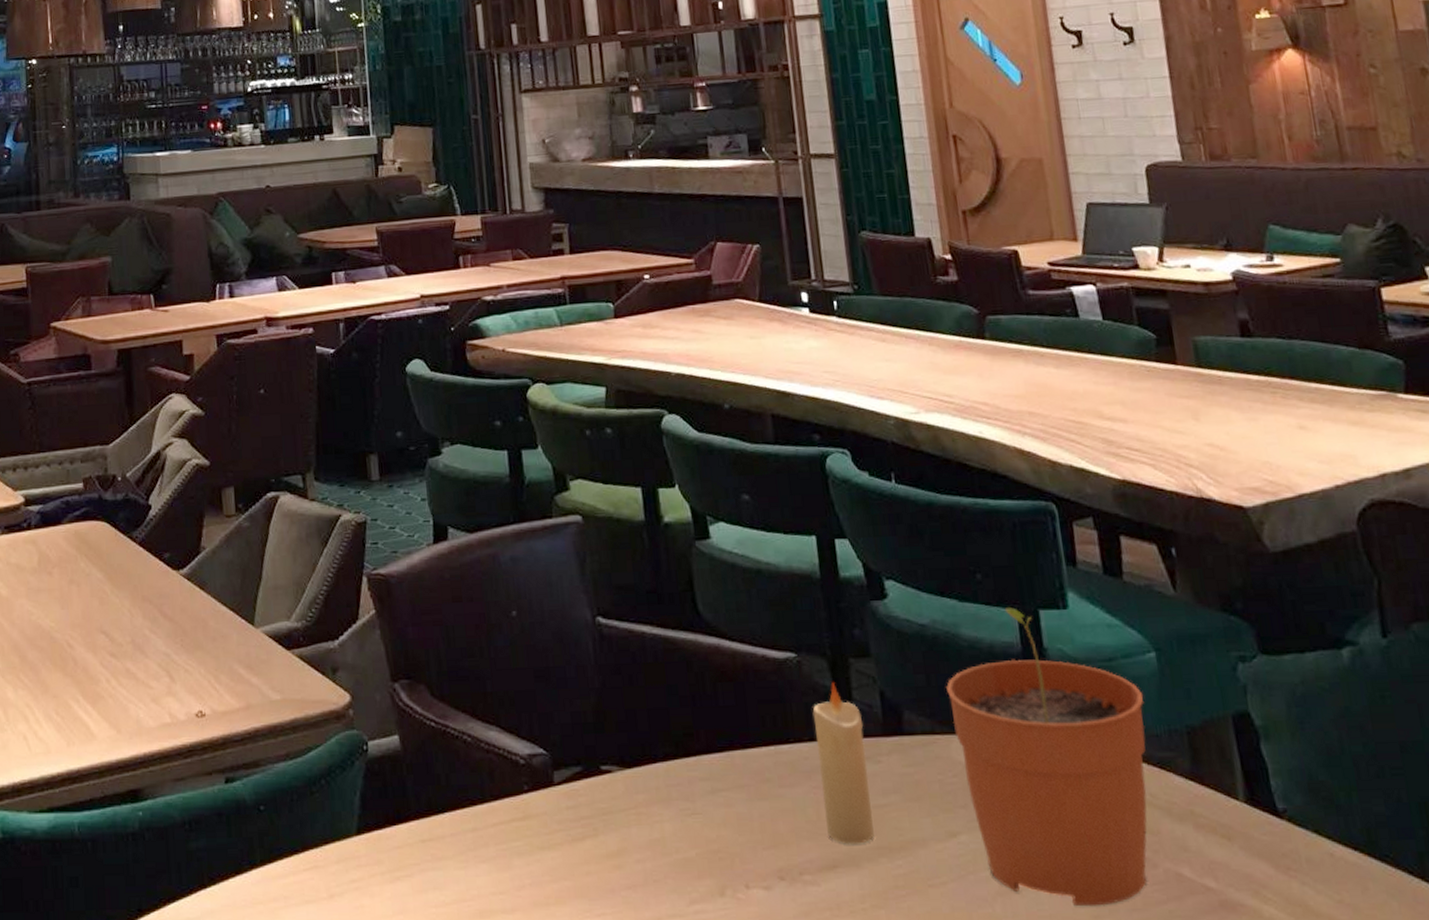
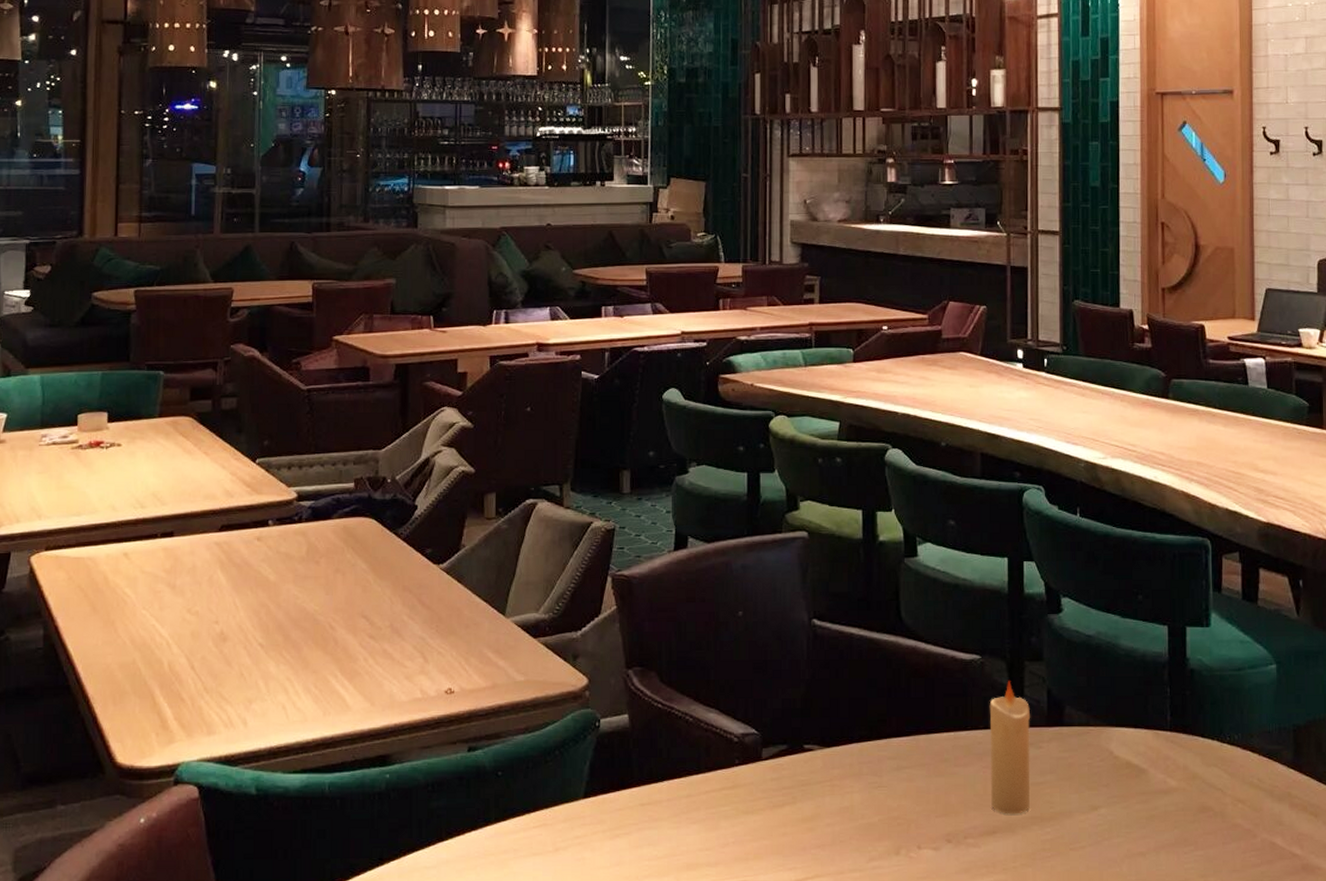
plant pot: present [945,607,1147,907] -> none [1102,624,1263,868]

